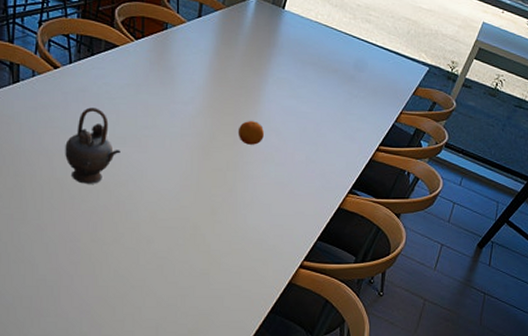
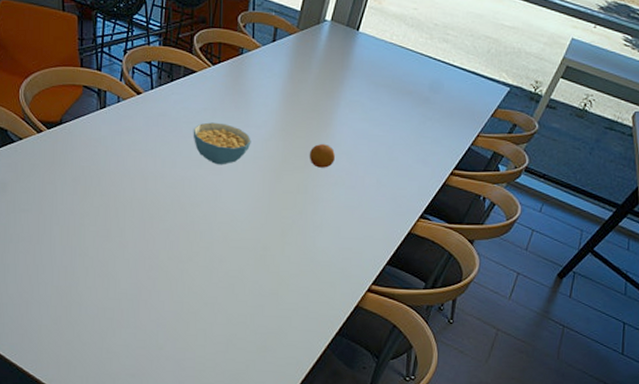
teapot: present [65,107,121,184] -> none [146,131,197,205]
cereal bowl: none [116,98,178,143] -> present [193,122,251,165]

